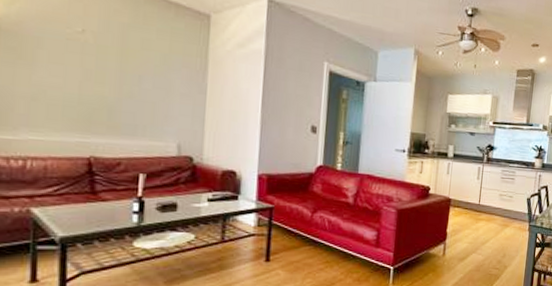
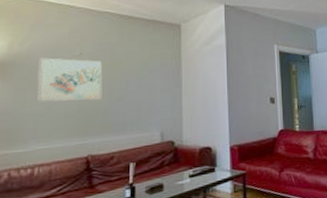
wall art: none [28,27,111,93] -> present [36,57,103,102]

